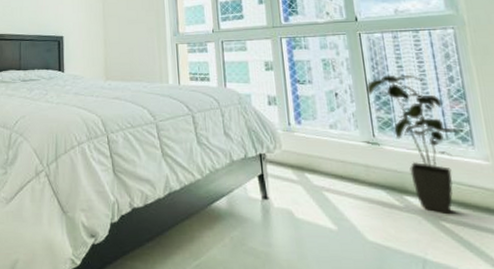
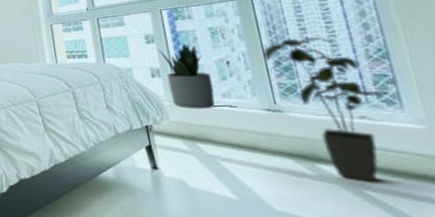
planter: none [276,72,323,139] -> present [158,43,215,109]

